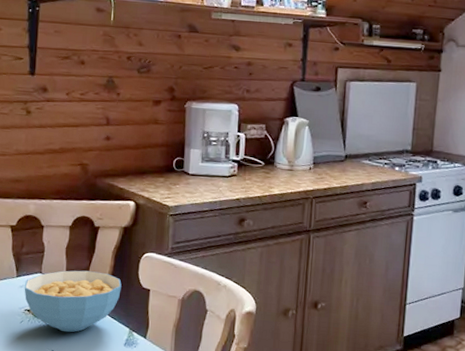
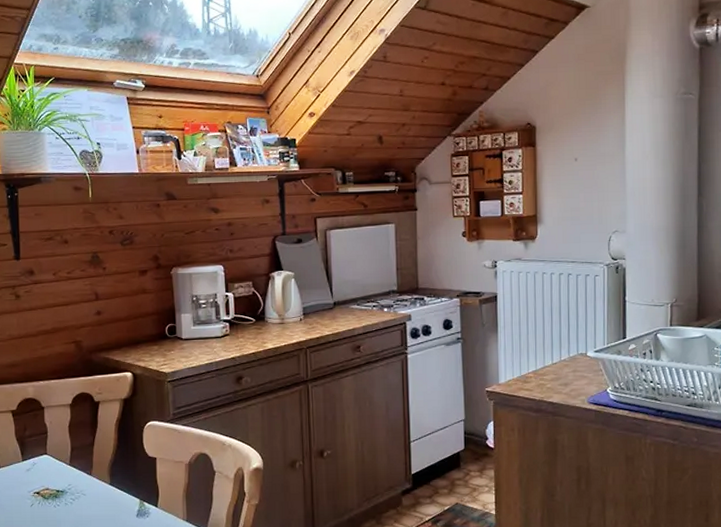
cereal bowl: present [24,270,122,333] -> none [31,446,128,510]

